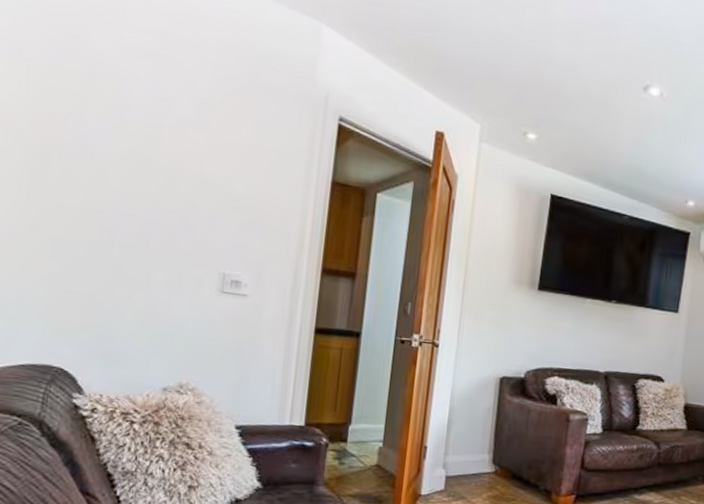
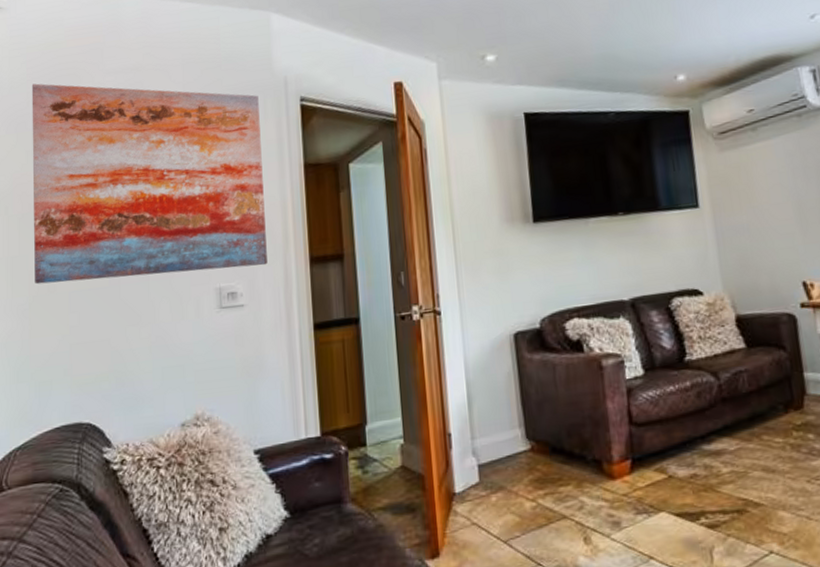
wall art: none [13,11,296,264] -> present [31,83,267,285]

